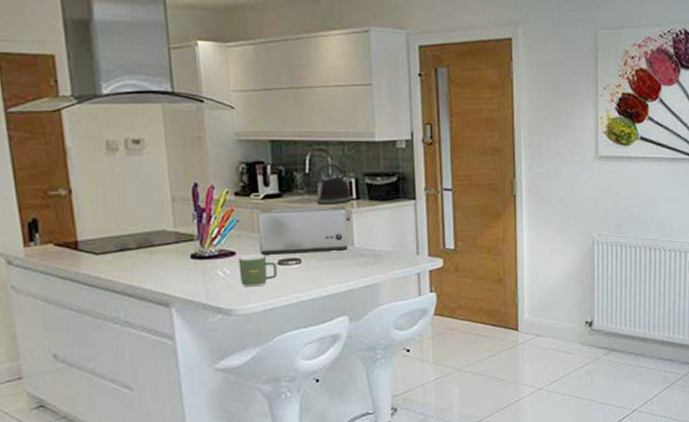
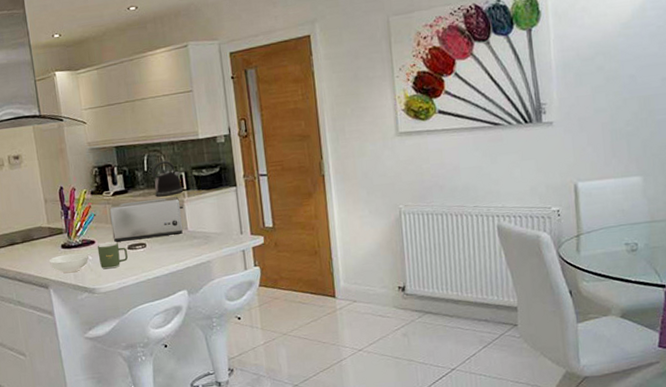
bowl: none [172,265,227,290] -> present [48,252,89,274]

